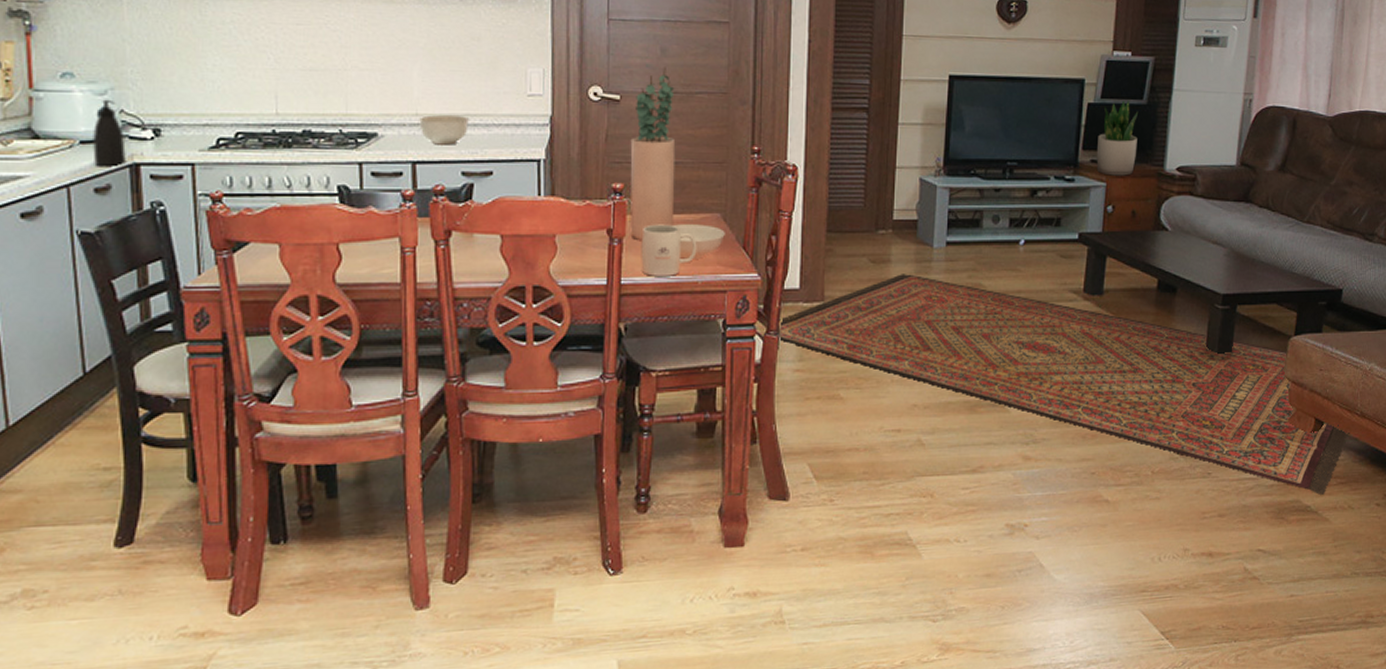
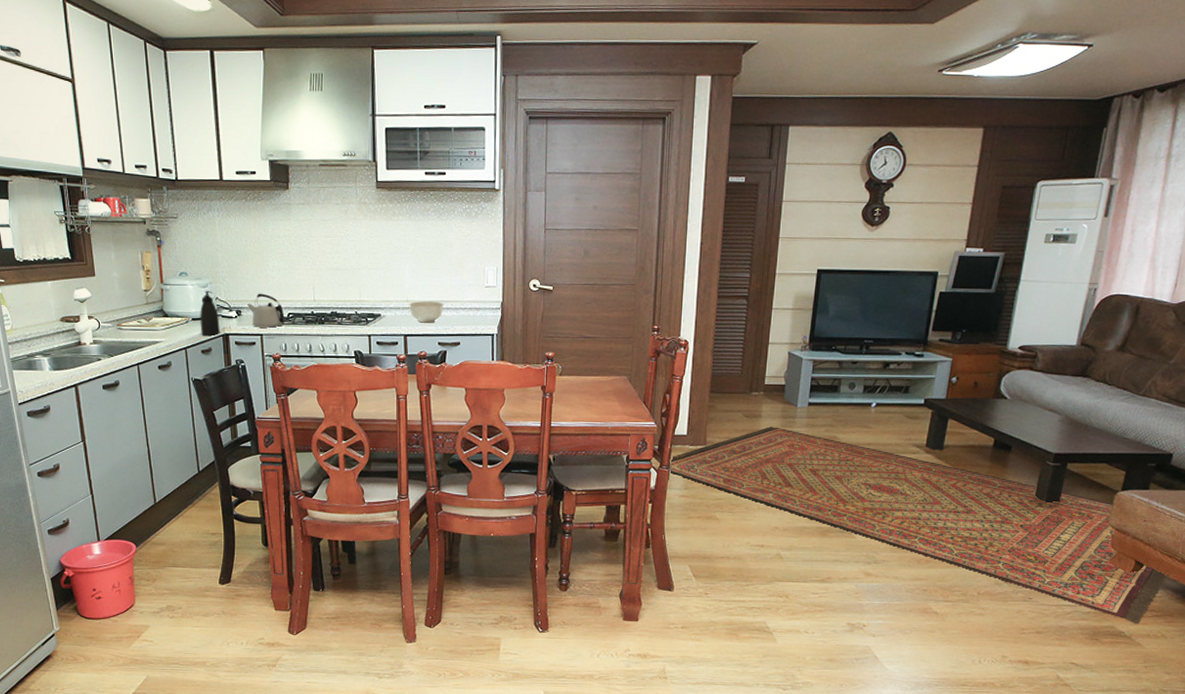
kettle: none [171,103,231,155] -> present [247,293,285,329]
vase: present [630,67,676,240] -> none [558,265,595,395]
mug: present [641,224,697,276] -> none [566,383,609,422]
bowl: present [673,224,725,259] -> none [590,383,630,410]
planter: present [1096,99,1139,176] -> none [944,289,987,353]

